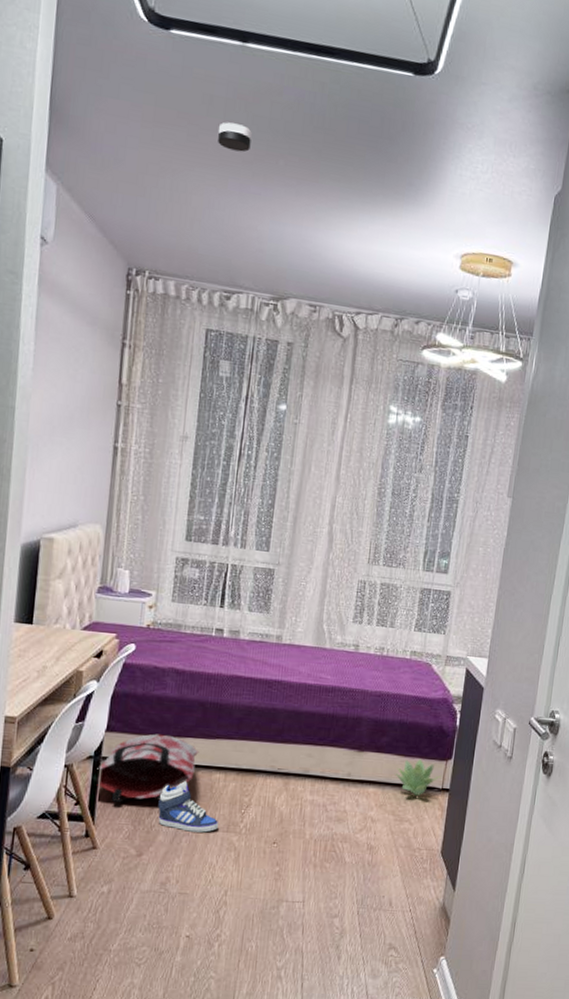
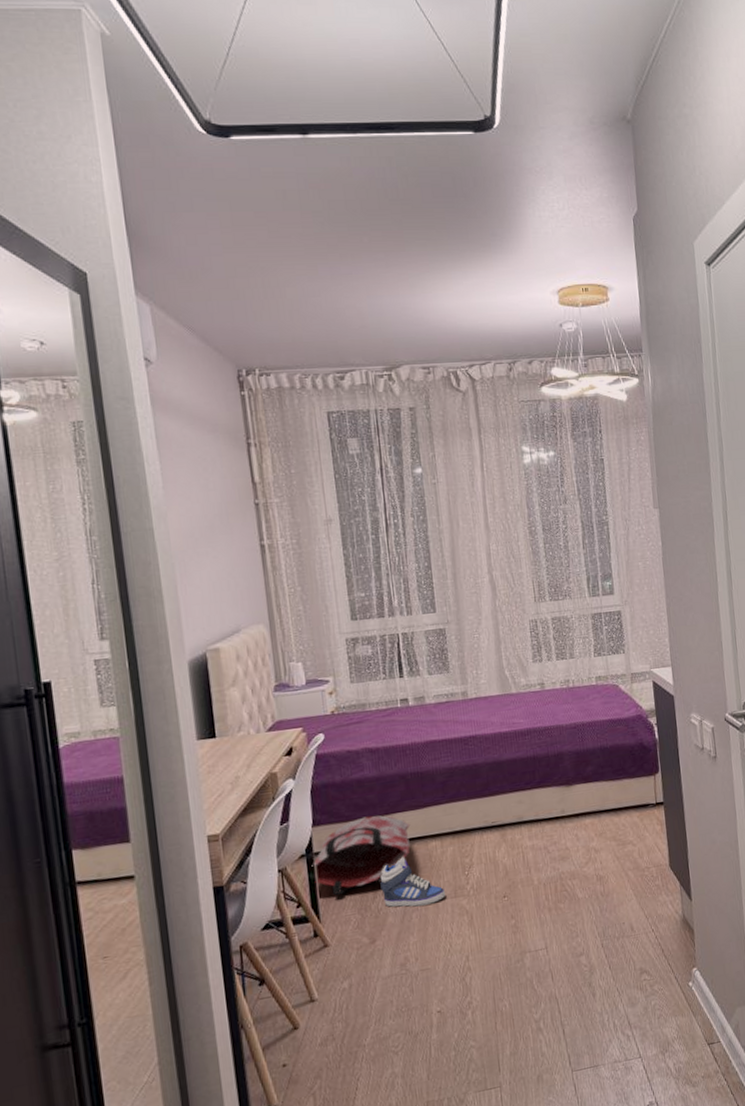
smoke detector: present [218,122,252,153] -> none [298,212,333,238]
decorative plant: present [395,758,441,797] -> none [607,779,652,817]

